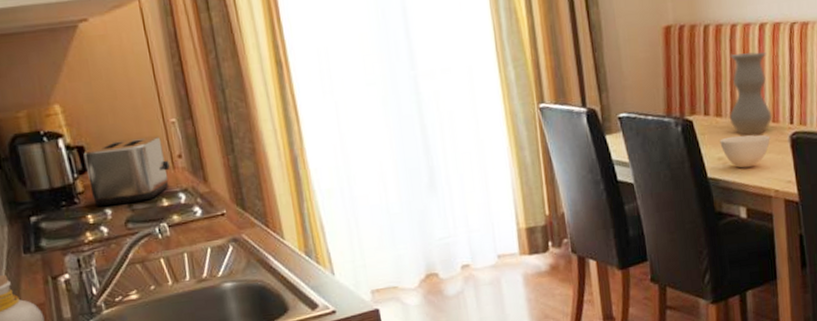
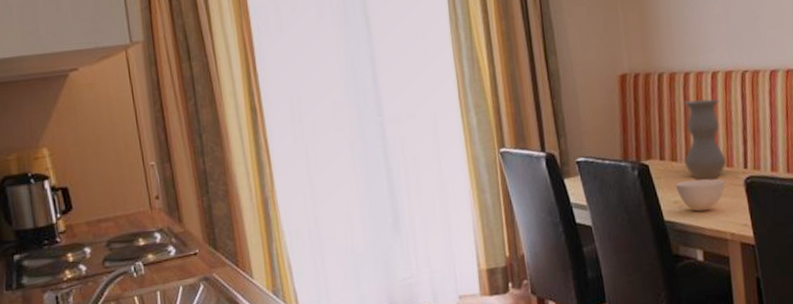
toaster: present [83,135,170,206] -> none [67,177,147,245]

